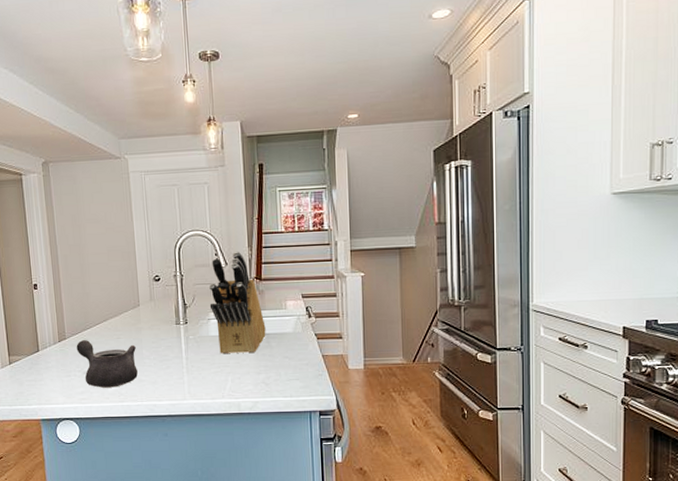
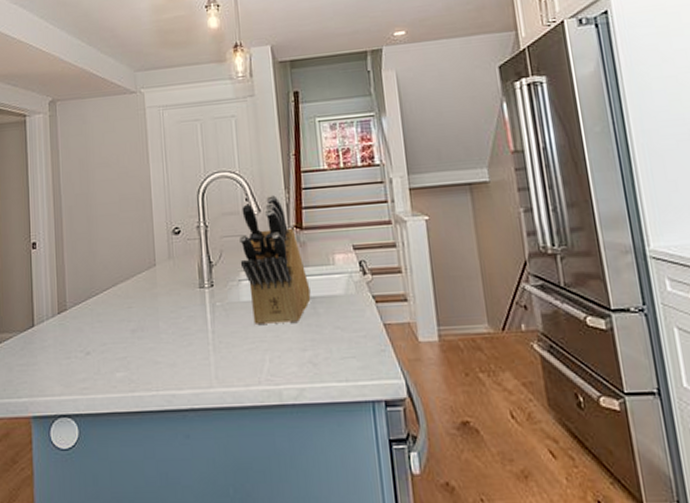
teapot: present [76,339,138,388] -> none [79,309,153,373]

